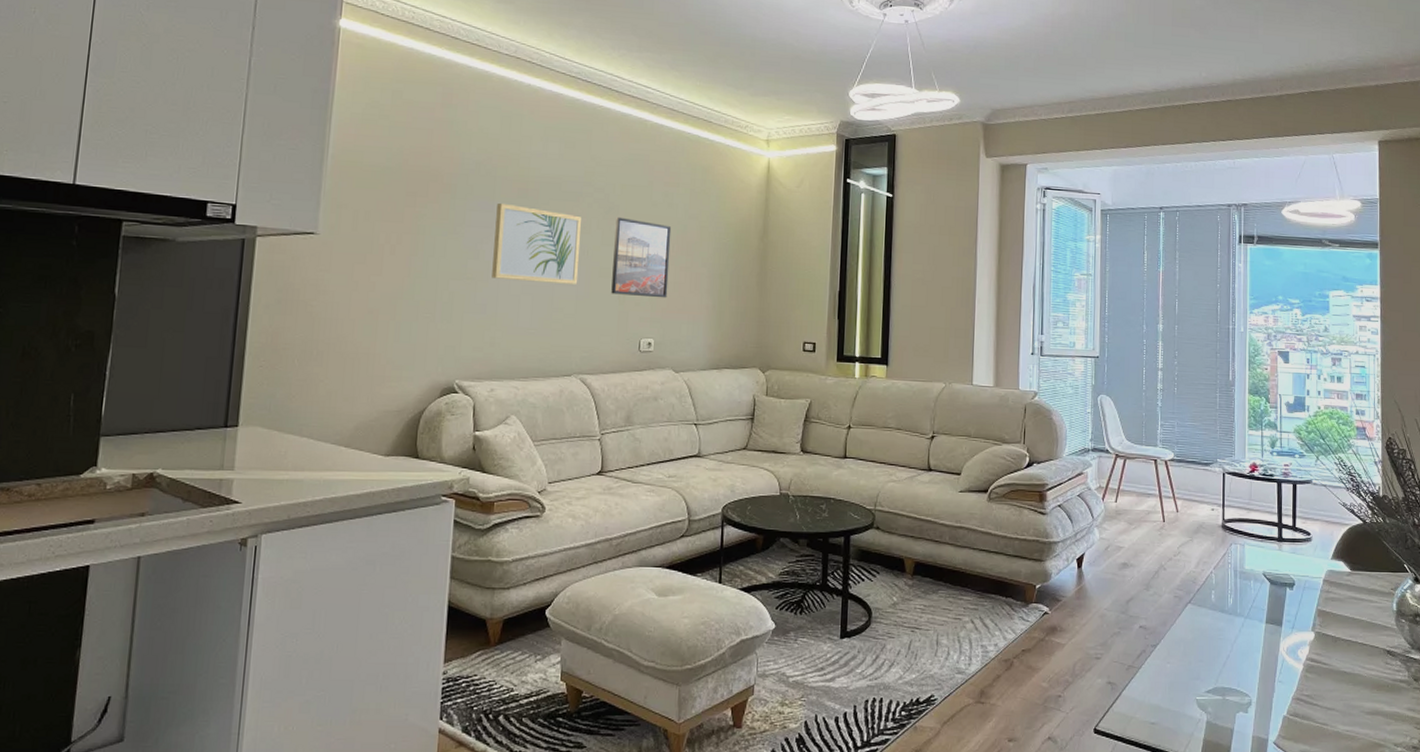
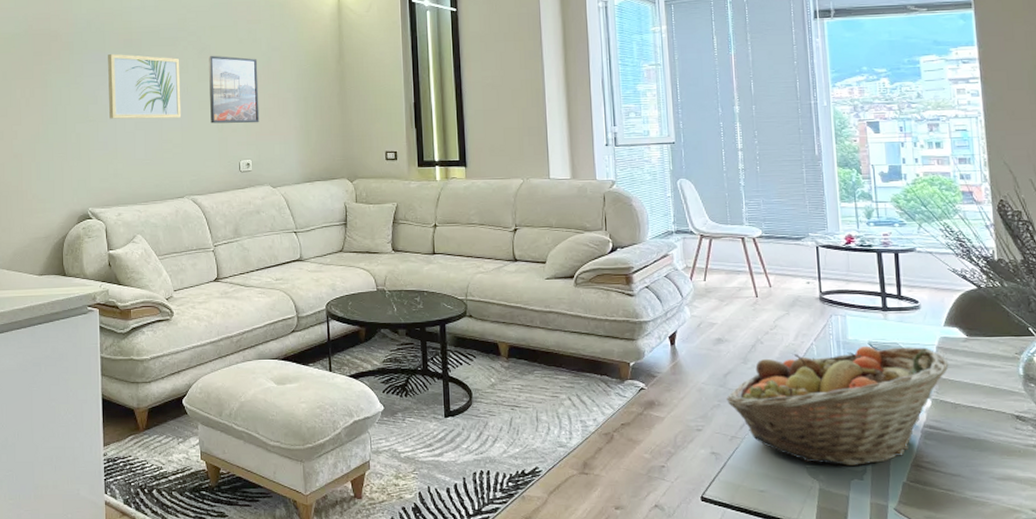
fruit basket: none [1127,576,1333,698] -> present [726,345,949,465]

